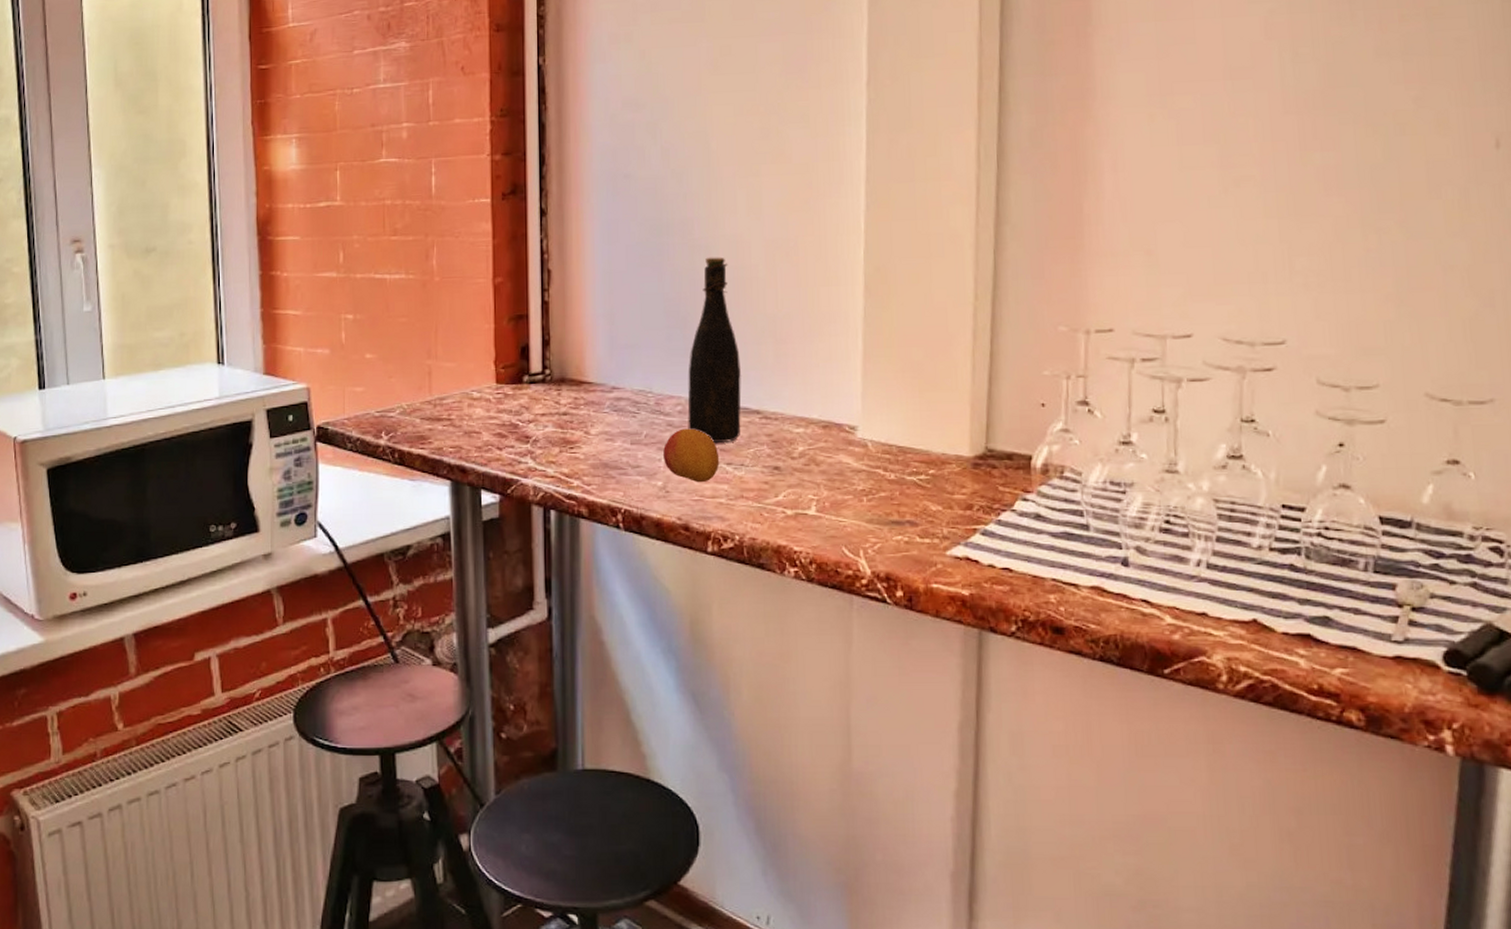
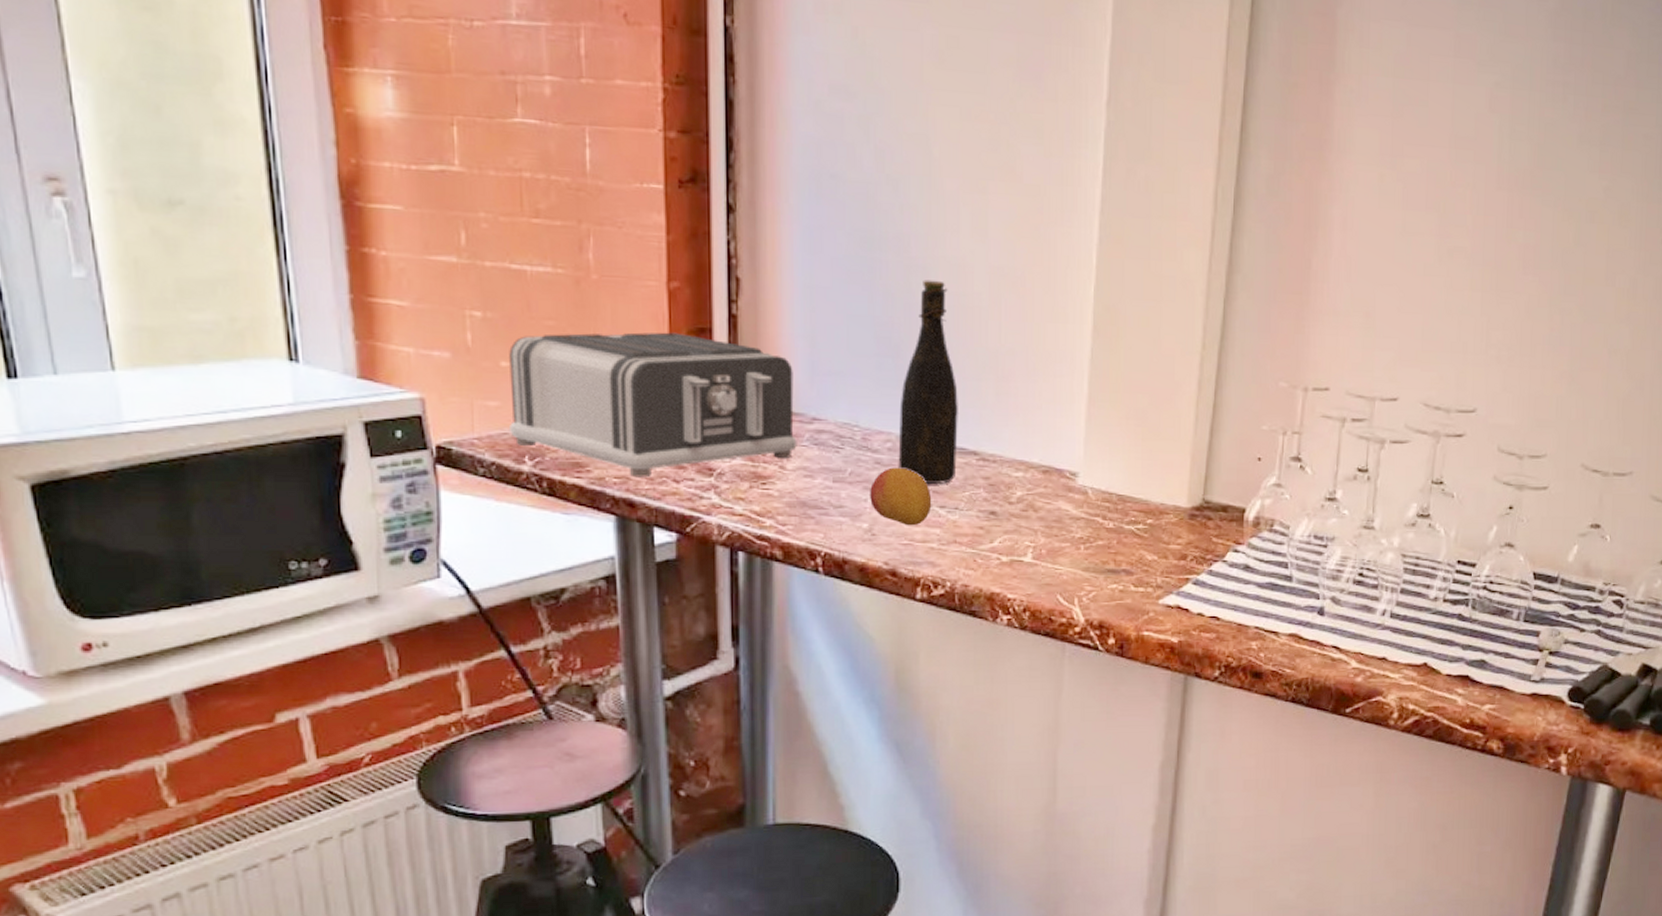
toaster: none [371,320,599,447] -> present [509,332,797,478]

